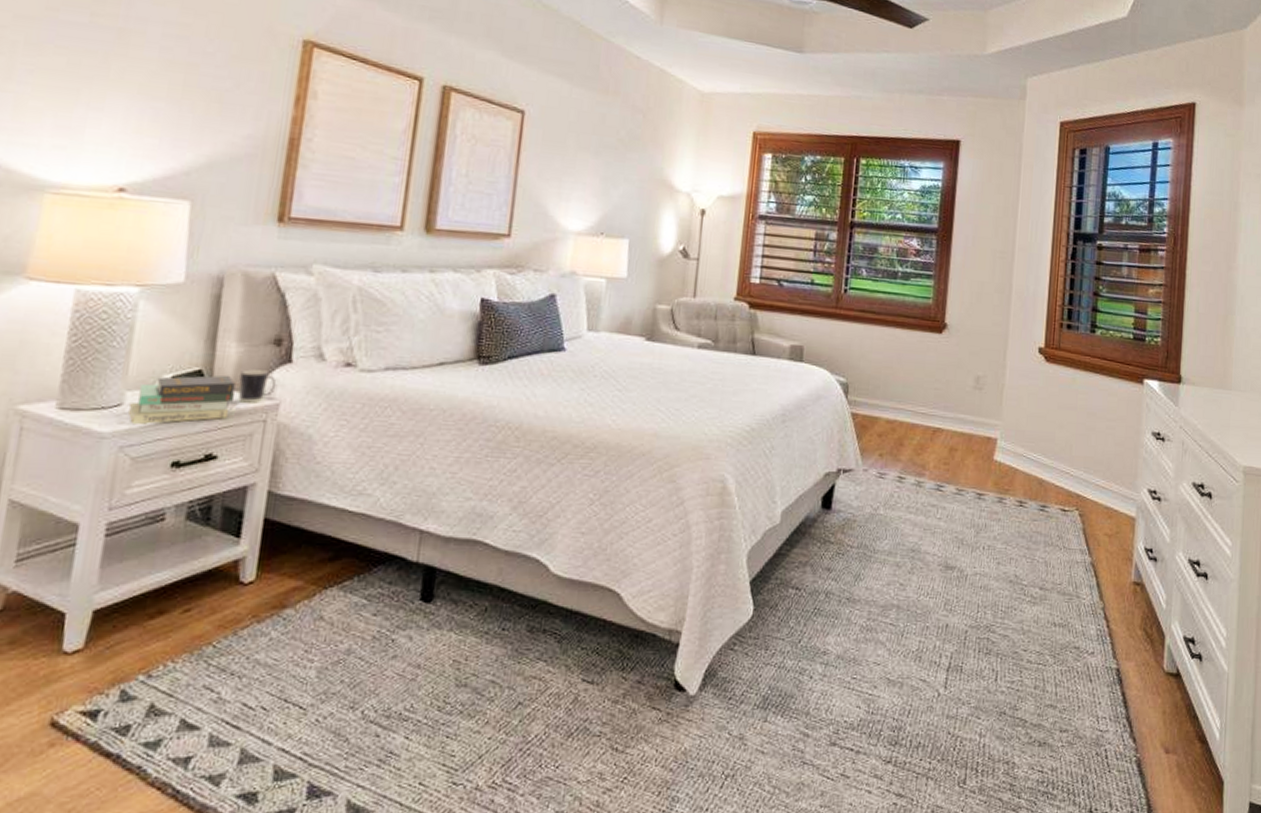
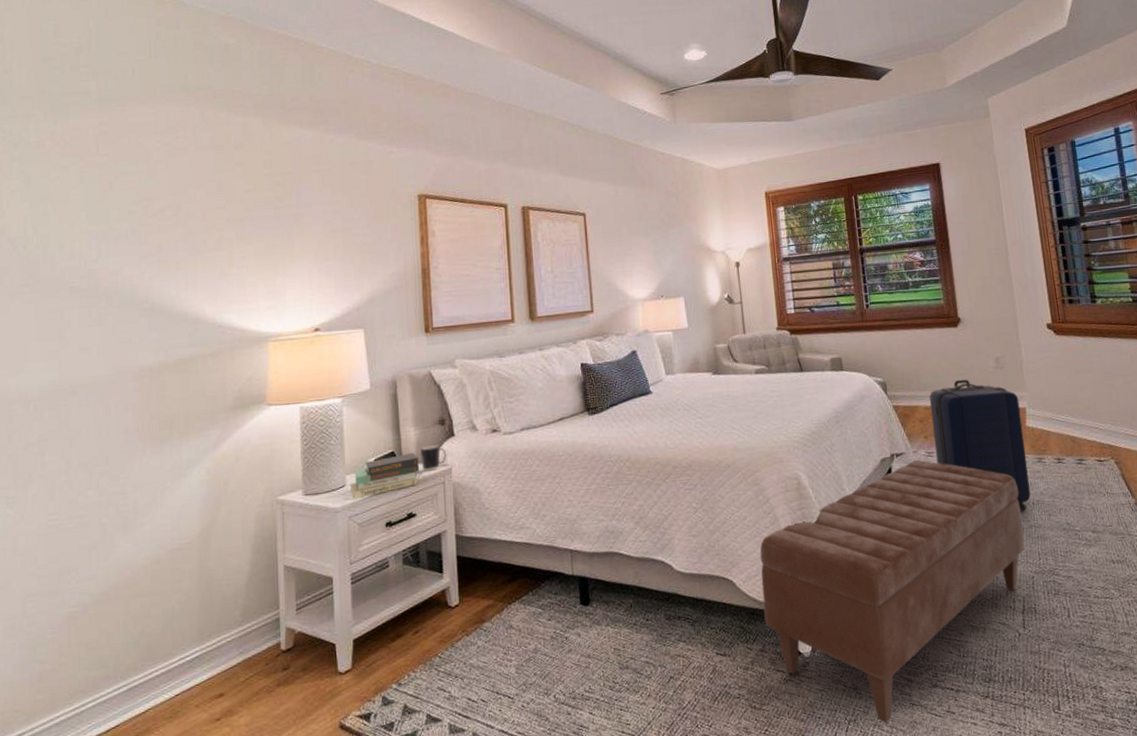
ottoman: none [649,479,971,782] -> present [759,459,1025,723]
suitcase: none [887,394,992,555] -> present [929,379,1031,511]

